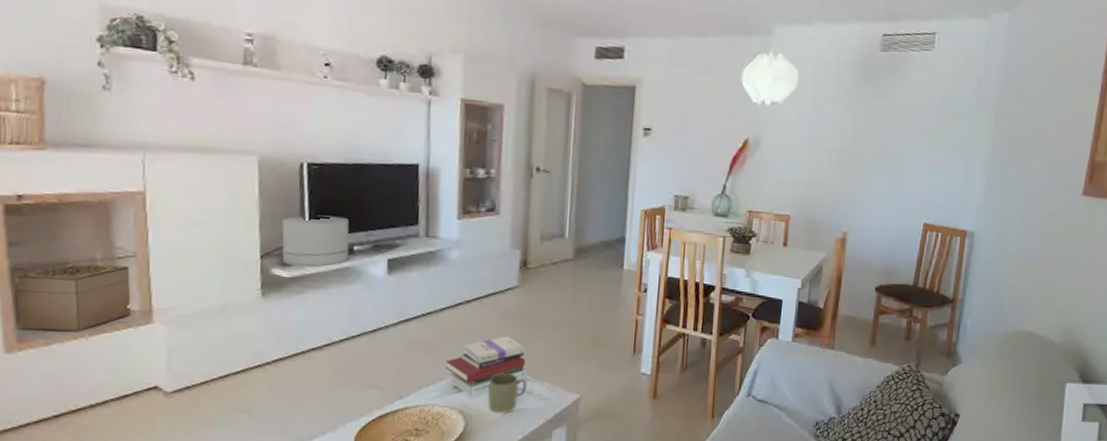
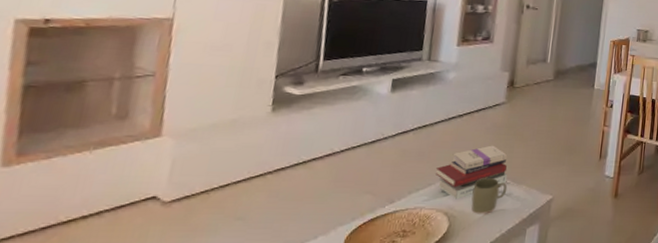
decorative box: present [13,263,132,332] -> none [18,81,146,146]
speaker: present [282,215,350,267] -> none [295,41,361,86]

